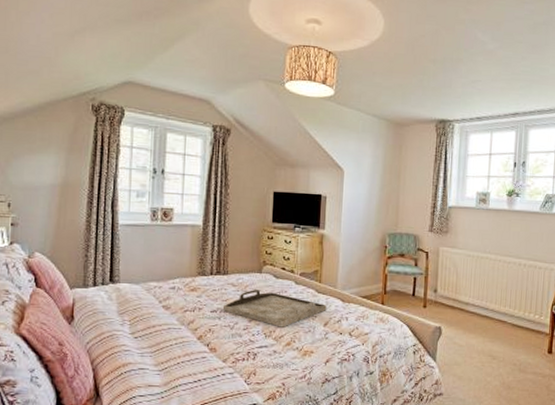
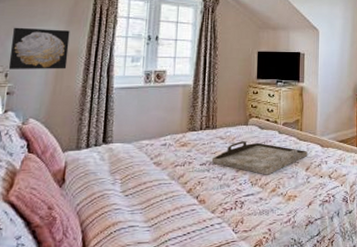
wall art: none [10,153,71,202] -> present [8,27,70,69]

